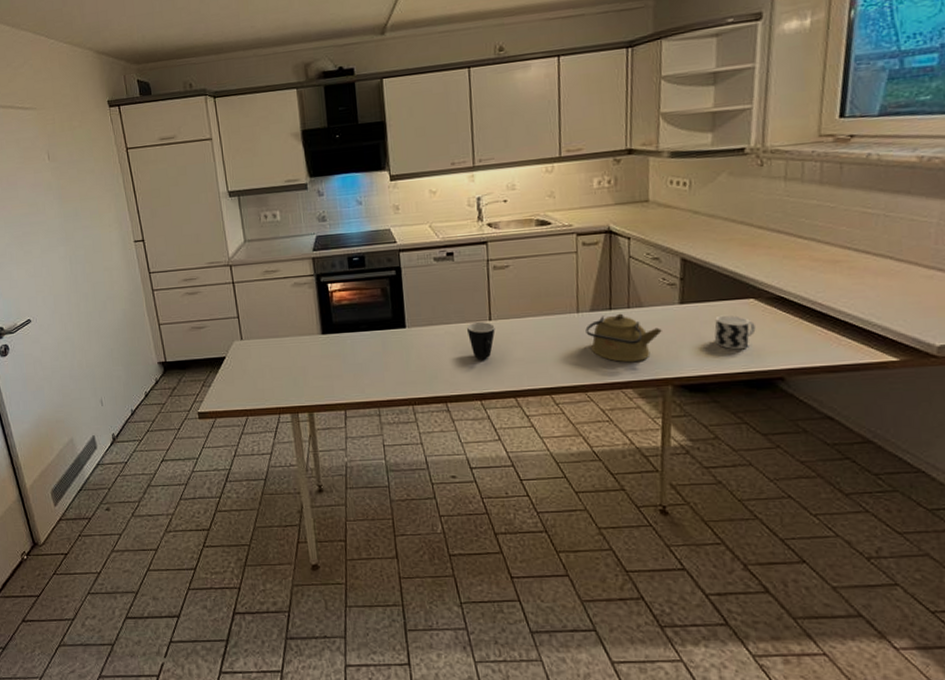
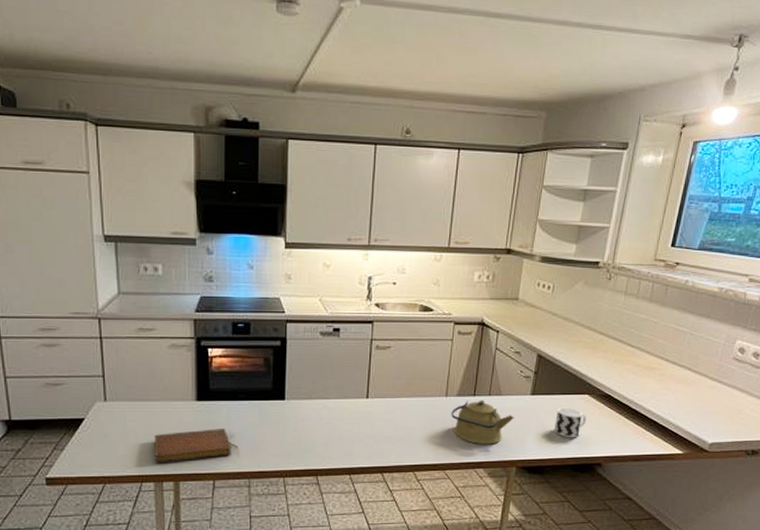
notebook: none [287,359,359,396] -> present [154,429,231,464]
mug: present [466,321,495,360] -> none [344,398,371,436]

